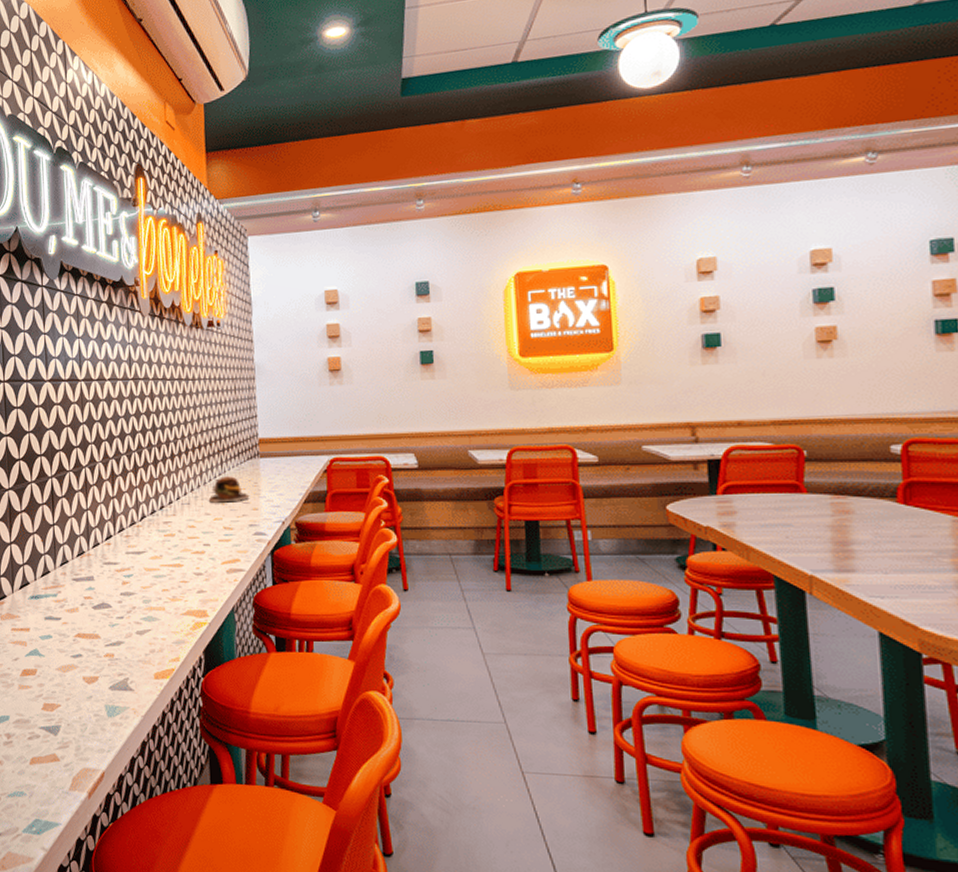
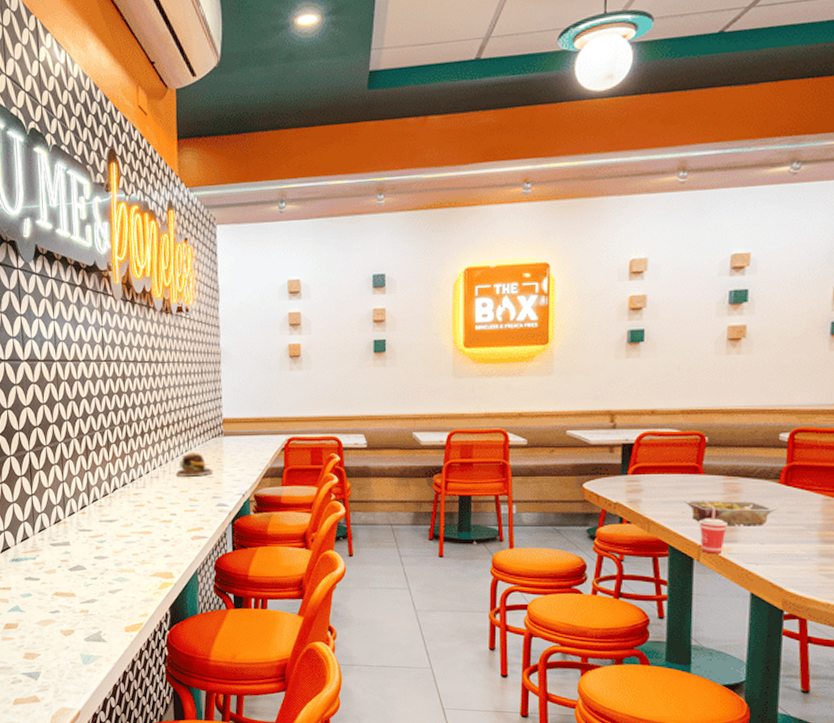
french fries: none [786,522,898,553] -> present [684,499,777,526]
beverage cup: none [807,522,841,586] -> present [699,499,728,554]

